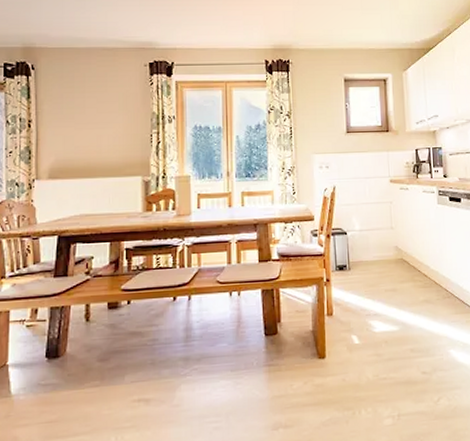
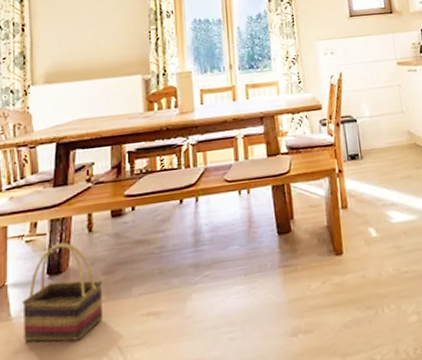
basket: none [22,328,98,421] -> present [22,242,103,343]

